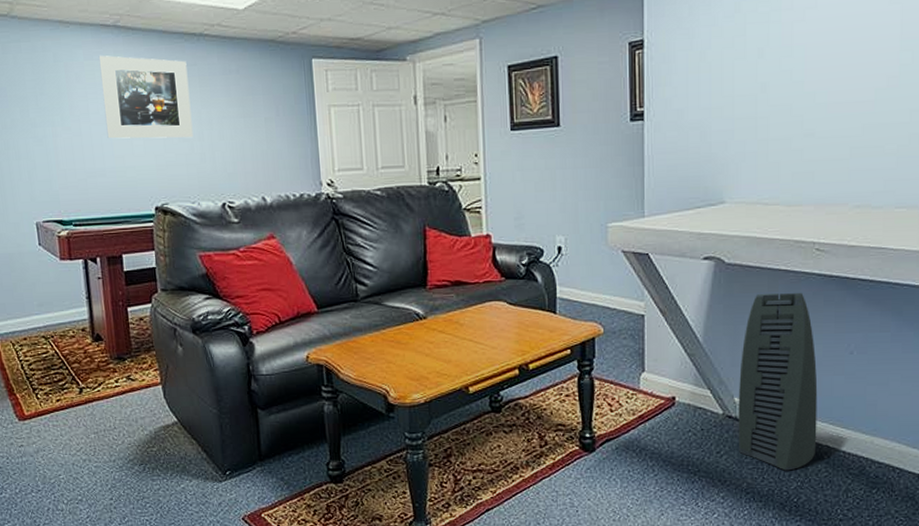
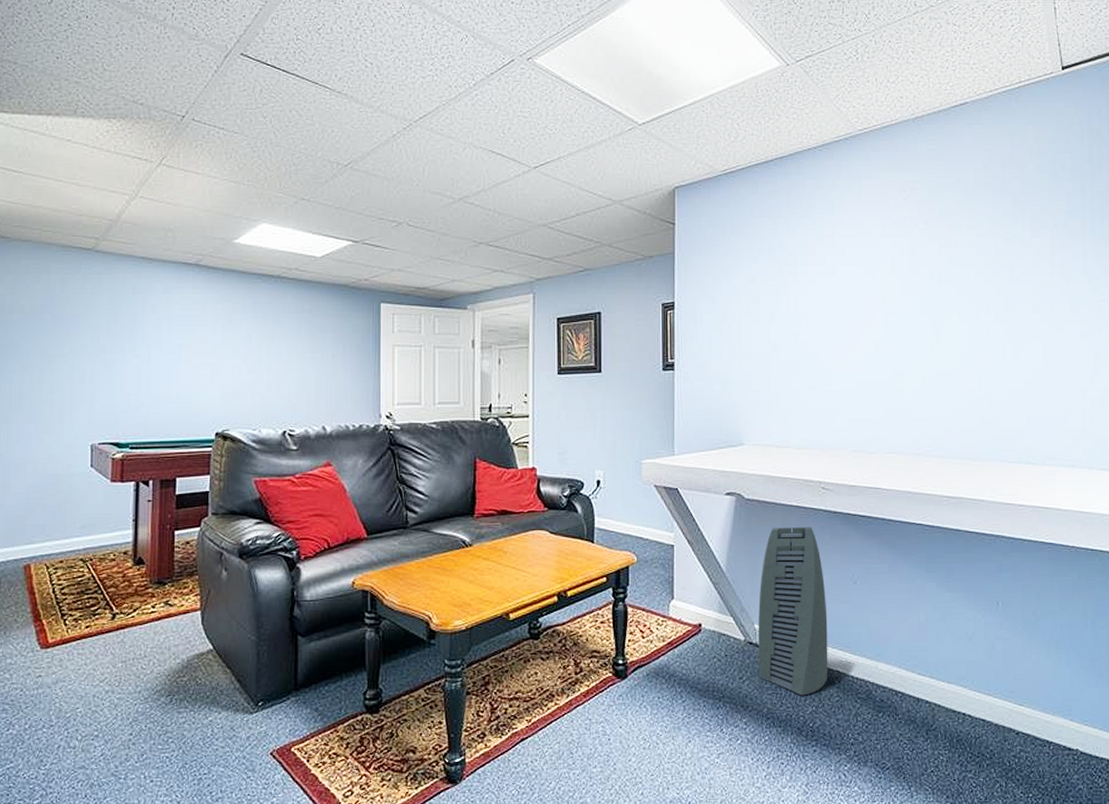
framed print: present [98,55,193,139] -> none [176,289,262,369]

